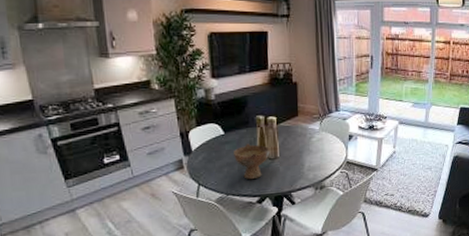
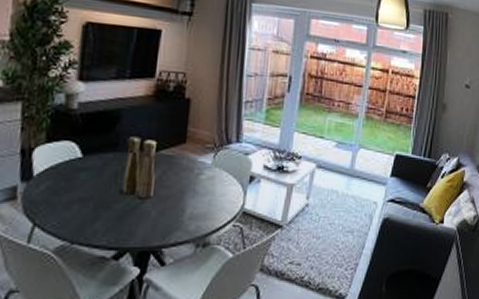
bowl: present [234,143,270,179] -> none [90,173,142,223]

